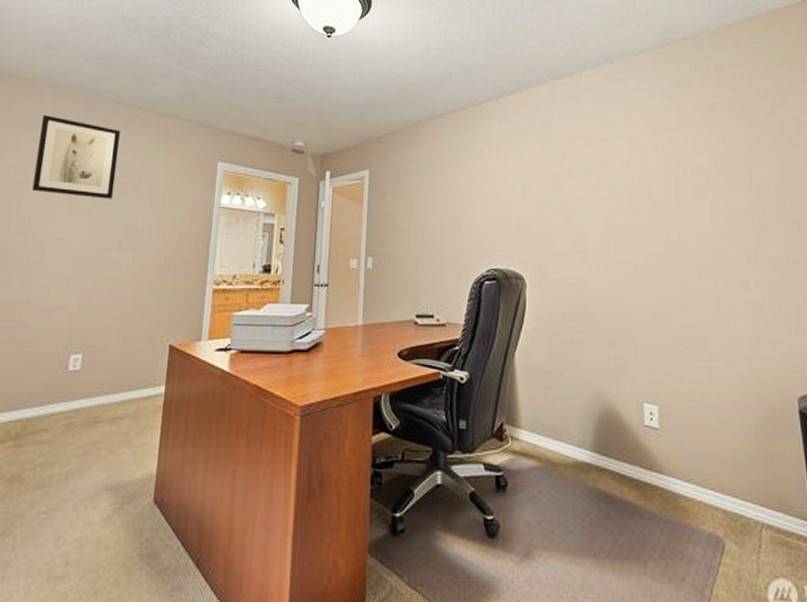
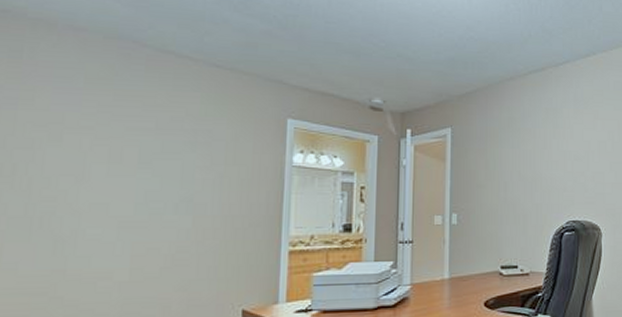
wall art: present [32,115,121,199] -> none [58,63,169,159]

